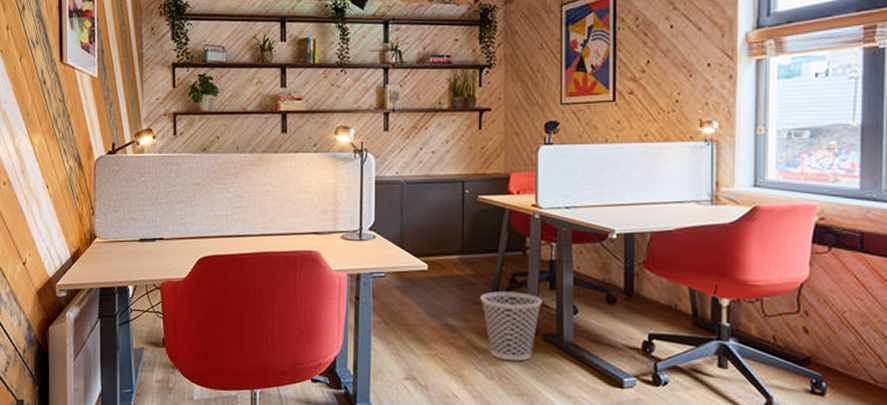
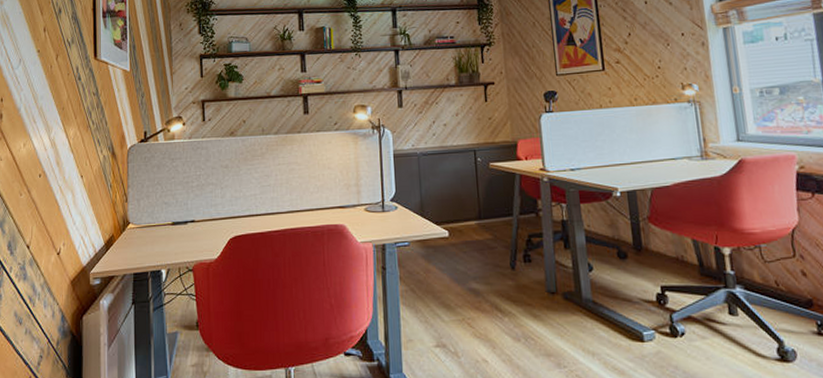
wastebasket: present [480,291,542,362] -> none [500,253,559,322]

